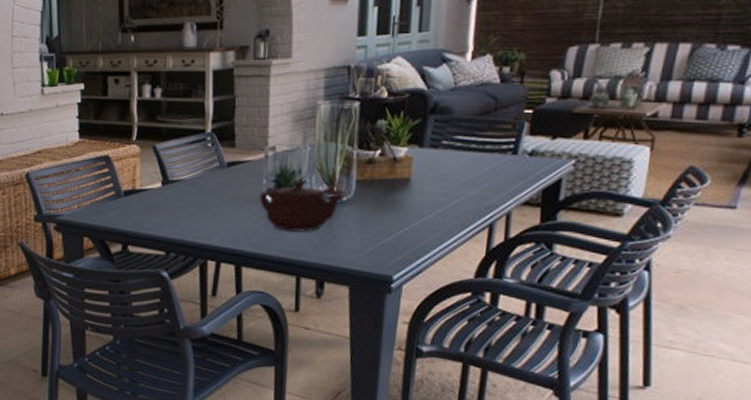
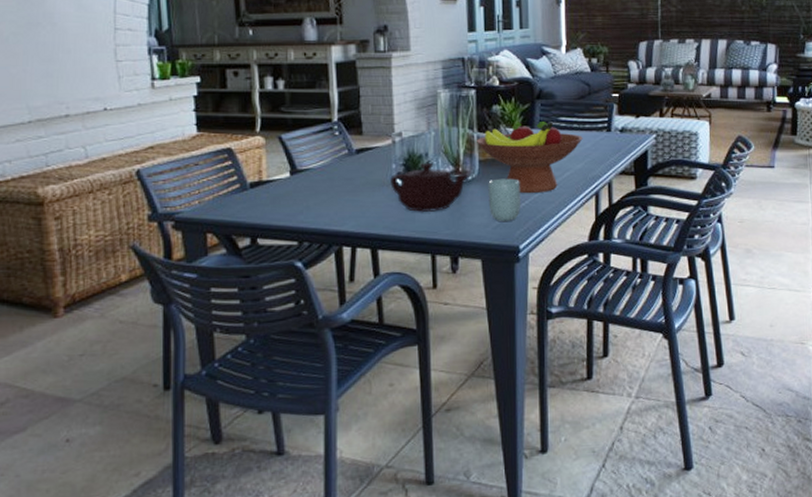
fruit bowl: none [356,139,481,221] -> present [477,122,583,194]
cup: none [362,201,401,249] -> present [488,178,520,222]

